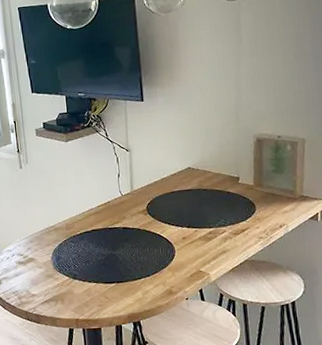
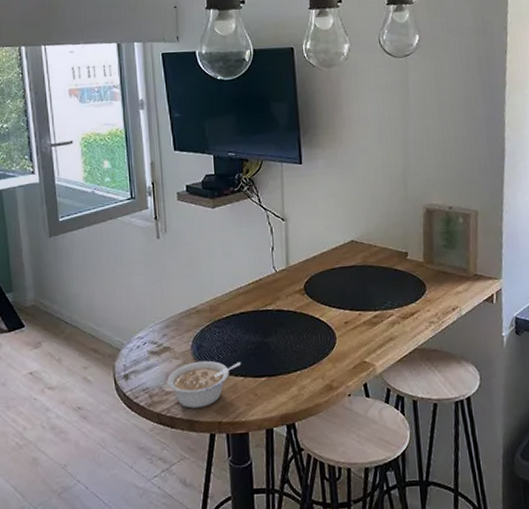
legume: none [32,269,93,308] -> present [167,360,241,409]

